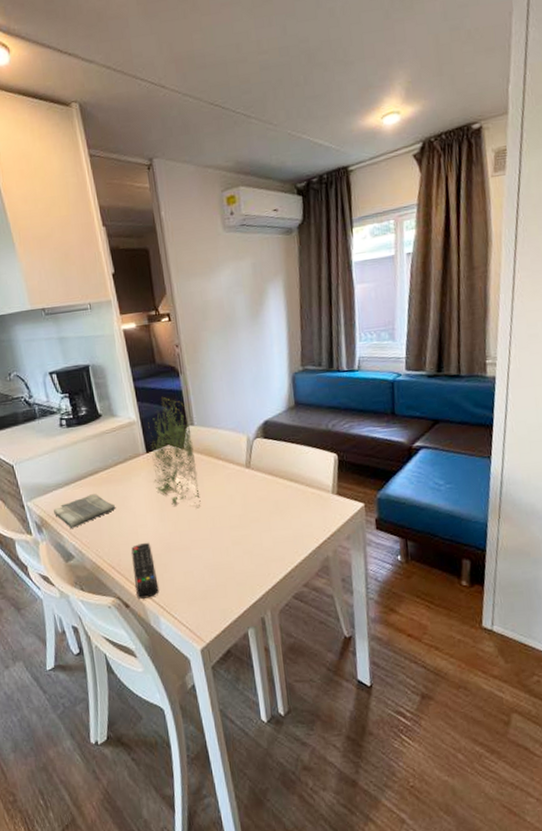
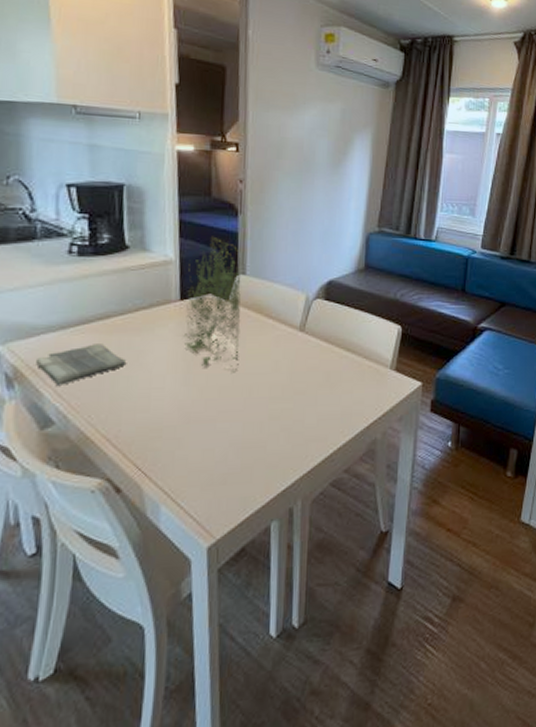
remote control: present [131,542,159,599] -> none [134,410,166,482]

